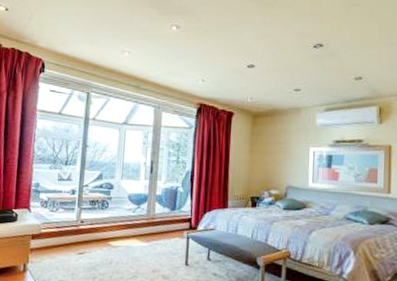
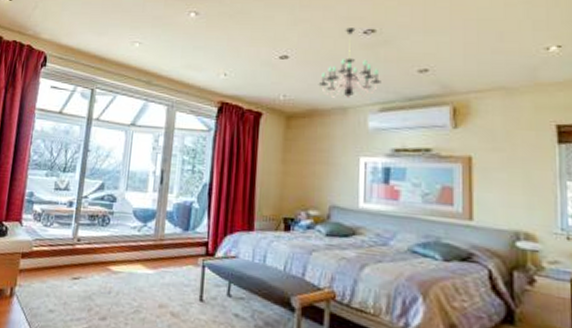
chandelier: none [278,42,327,101] -> present [318,27,381,99]

